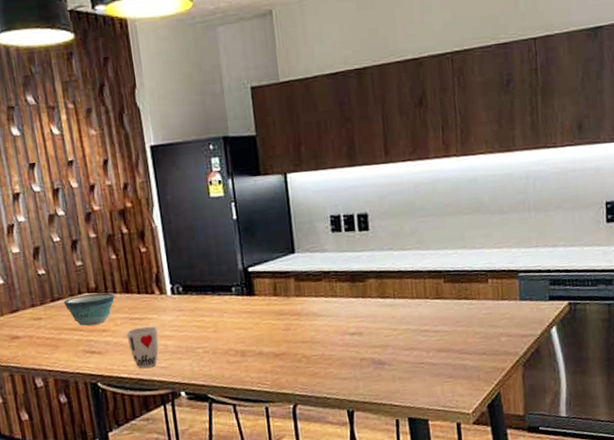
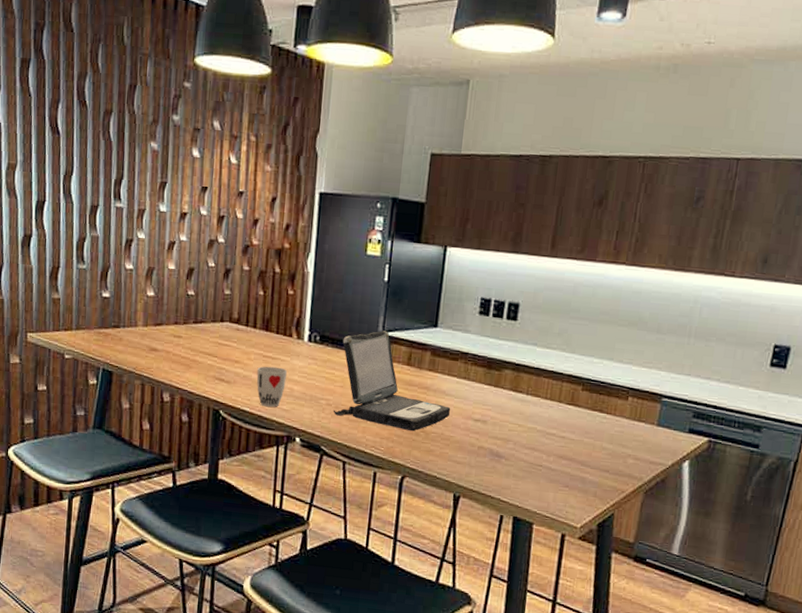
bowl: present [63,292,115,326] -> none [205,323,255,355]
laptop: none [205,267,327,361] -> present [333,330,451,432]

